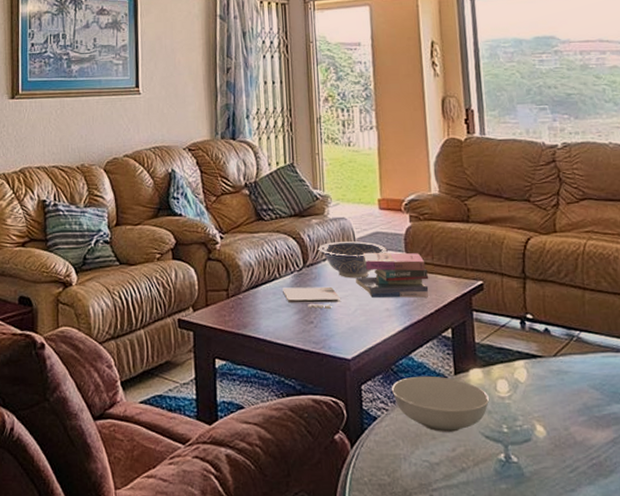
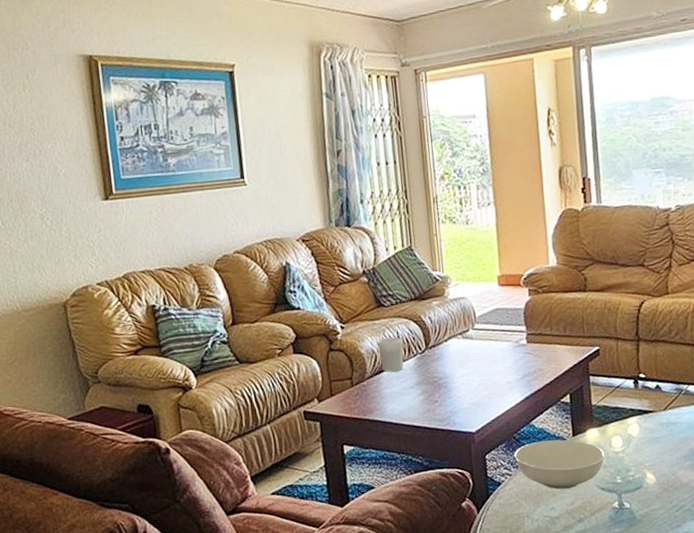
candle holder: none [255,251,281,287] -> present [377,337,404,372]
magazine: present [283,286,342,310] -> none [406,366,464,389]
decorative bowl: present [317,241,388,278] -> none [439,319,508,356]
books: present [356,252,429,298] -> none [477,325,549,372]

